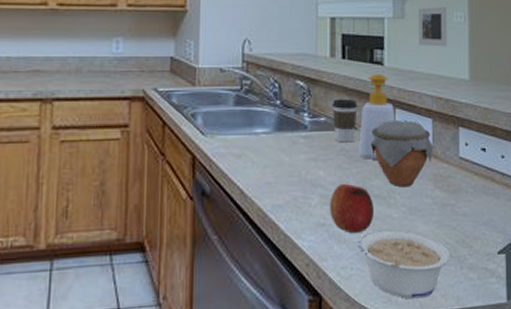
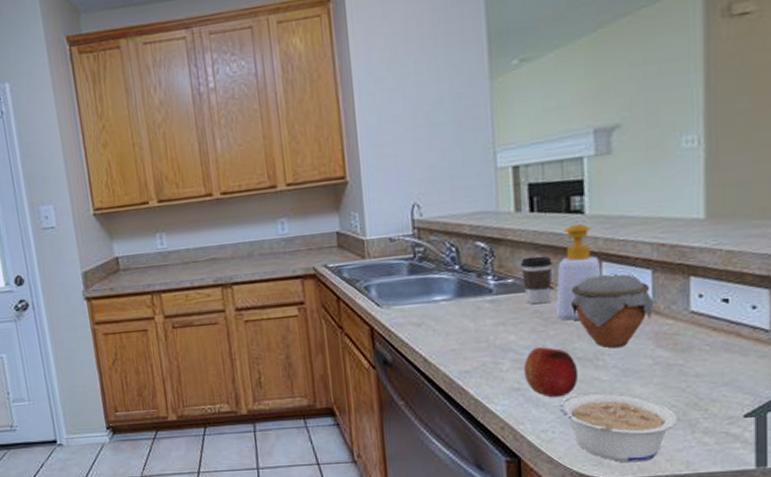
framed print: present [418,7,447,47] -> none [630,131,673,184]

